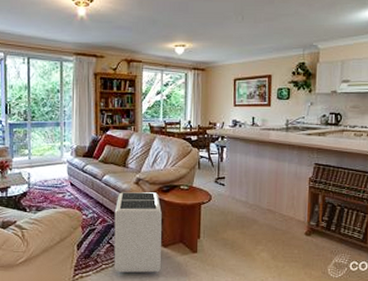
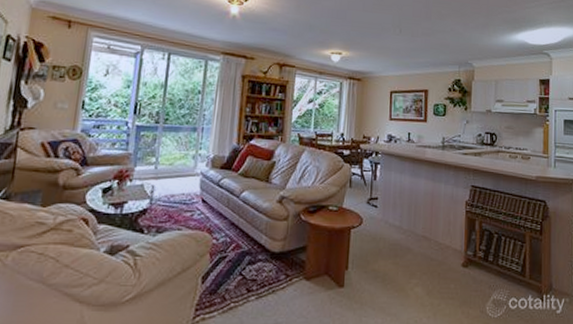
air purifier: present [114,192,162,273] -> none [244,212,306,313]

